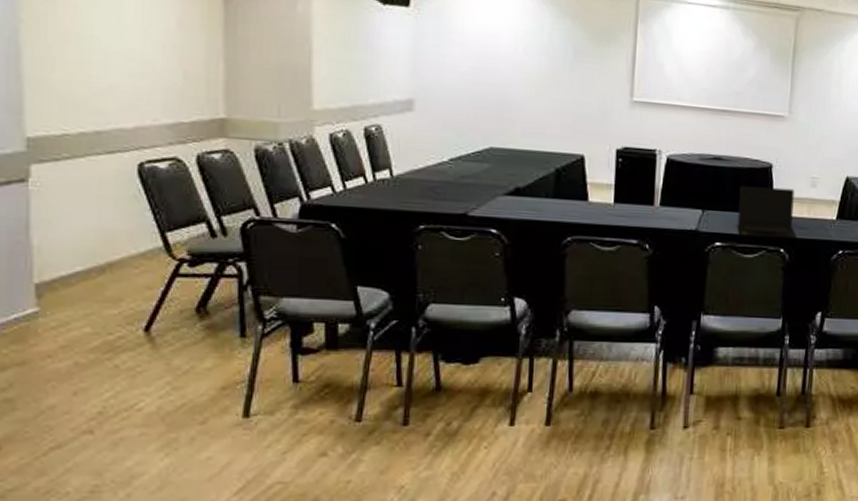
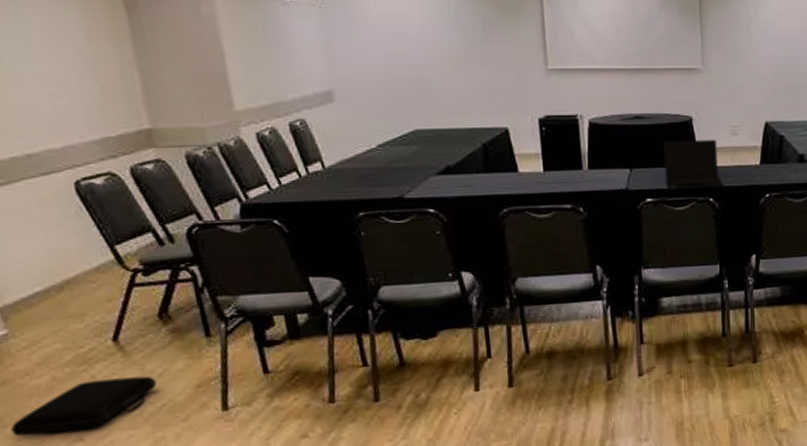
briefcase: none [21,371,182,421] -> present [11,376,158,436]

